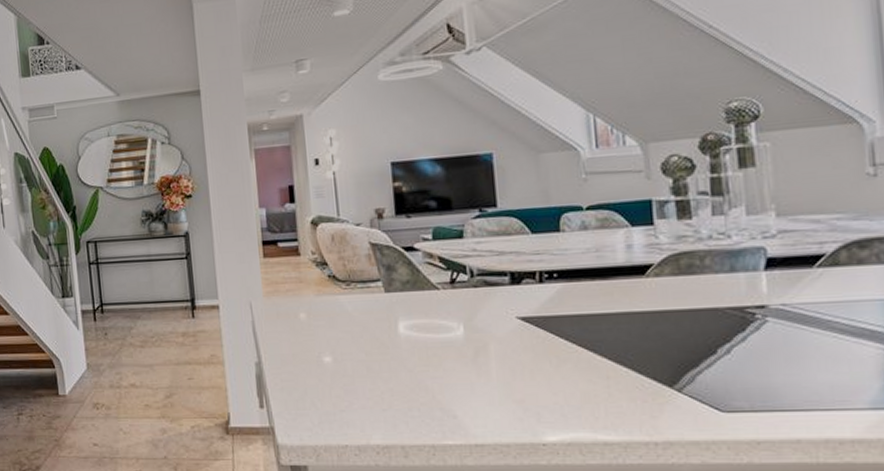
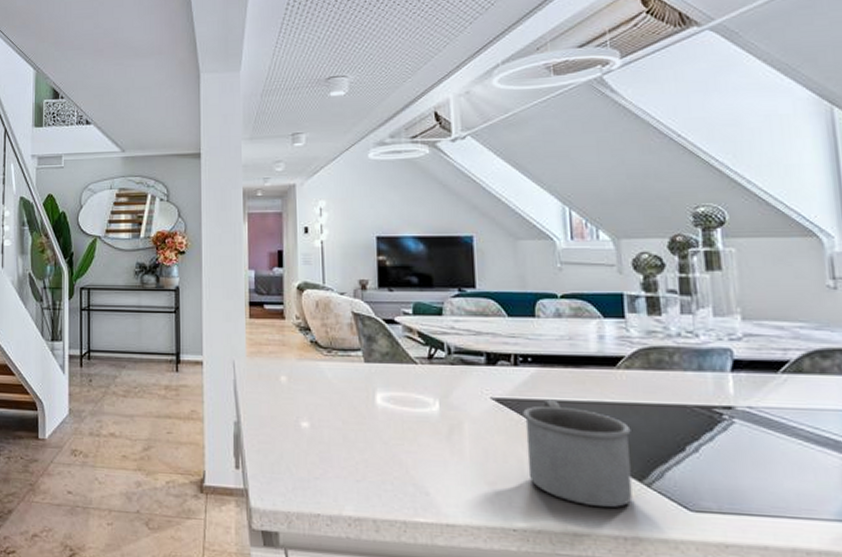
mug: none [550,314,663,416] -> present [523,399,633,508]

